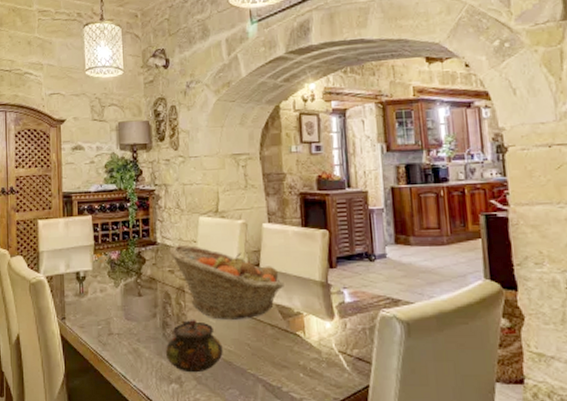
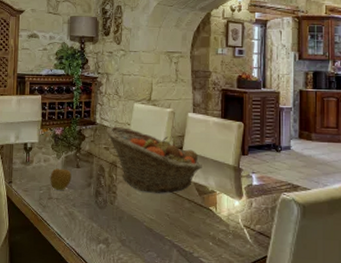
apple: none [108,299,134,324] -> present [50,168,72,190]
teapot: present [166,319,223,373] -> none [97,190,146,236]

